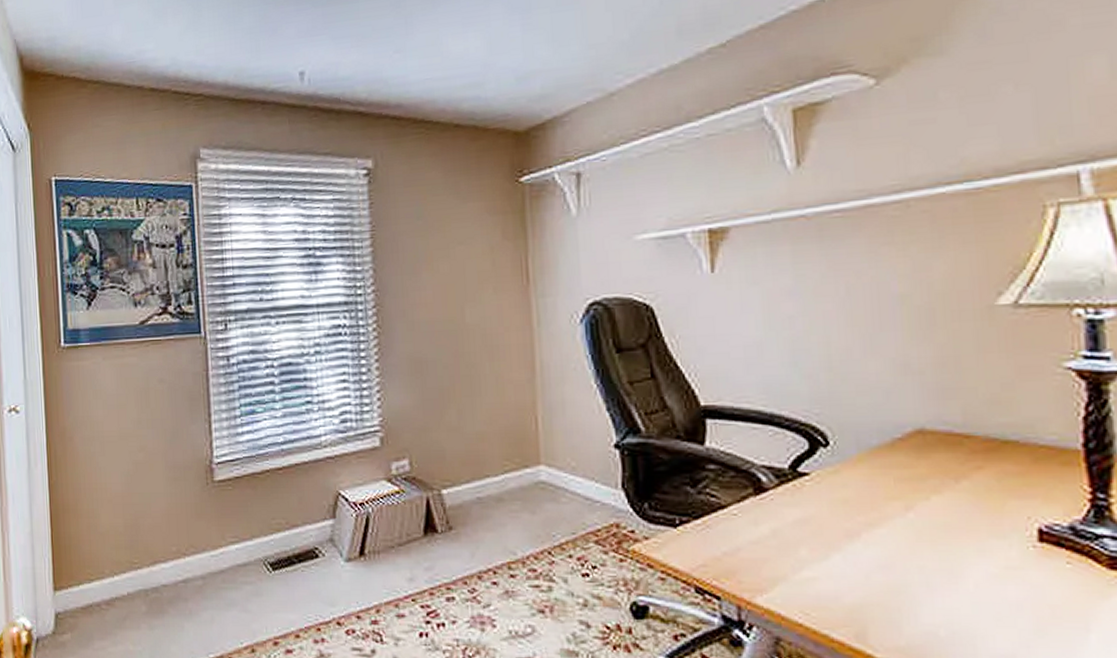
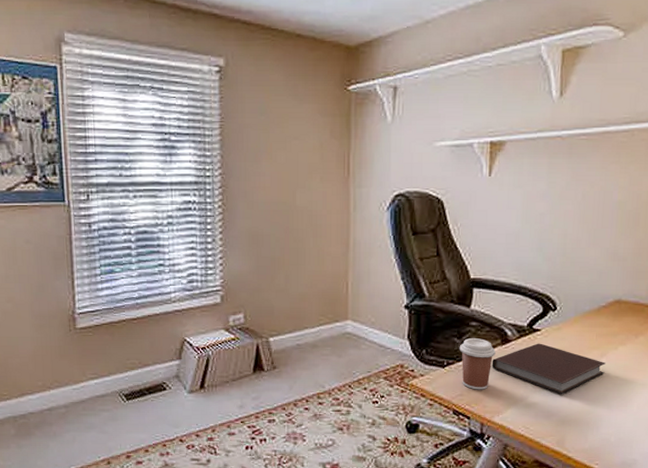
coffee cup: none [694,487,747,559] -> present [459,338,496,390]
notebook: none [743,492,915,566] -> present [491,343,606,395]

